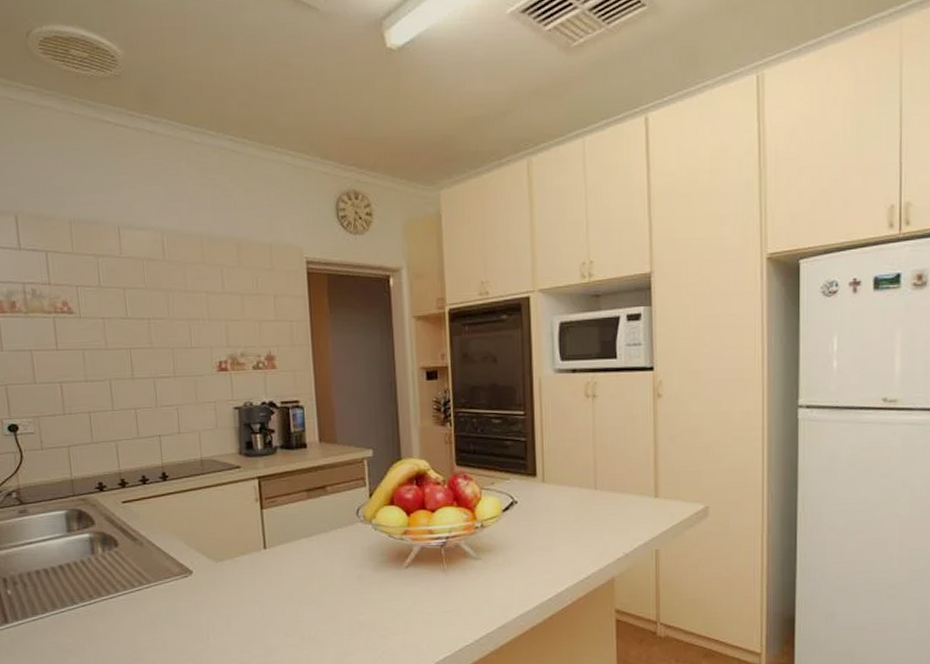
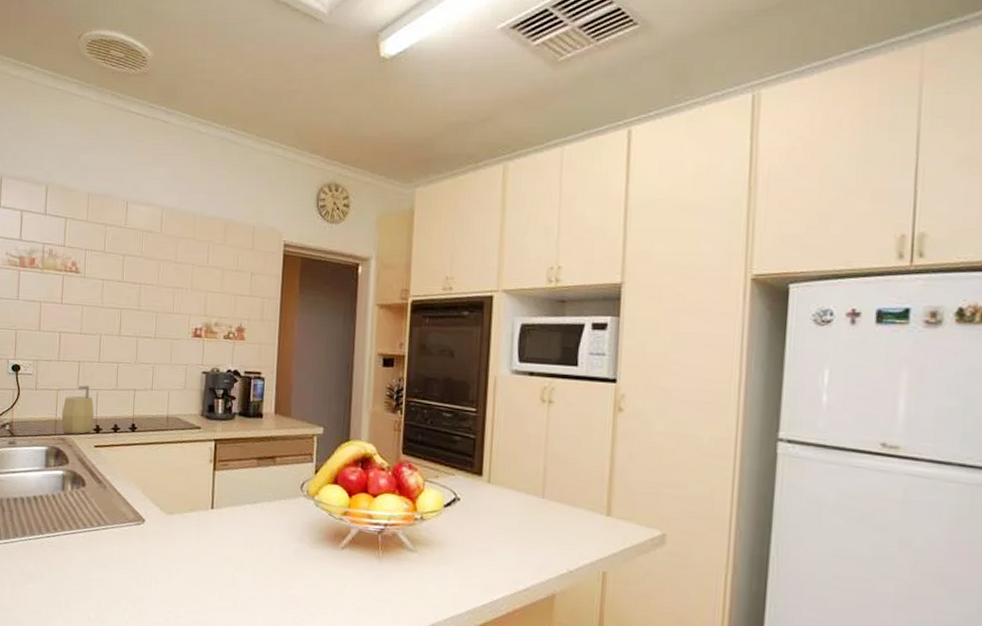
soap dispenser: none [77,437,117,494] -> present [61,385,94,435]

